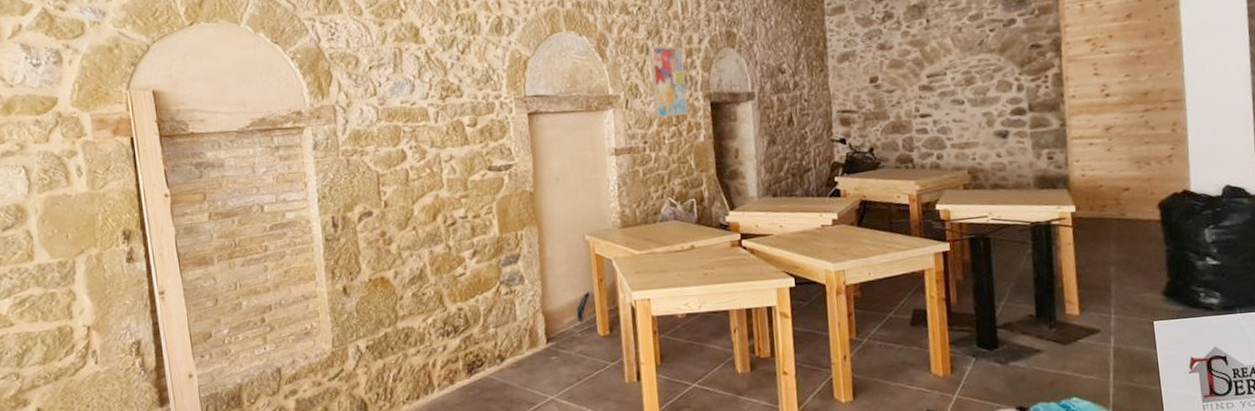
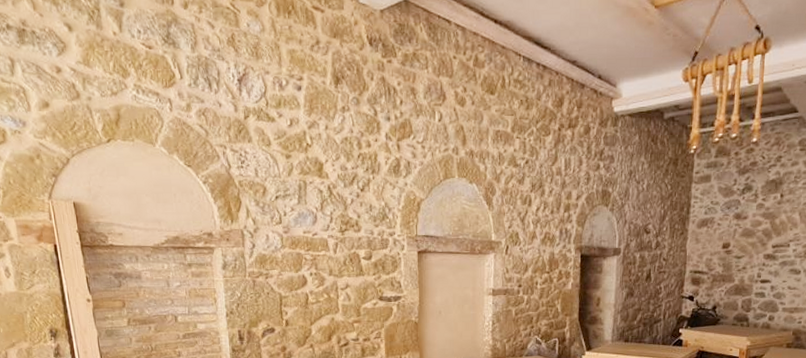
wall art: present [649,45,689,118] -> none [531,198,561,264]

